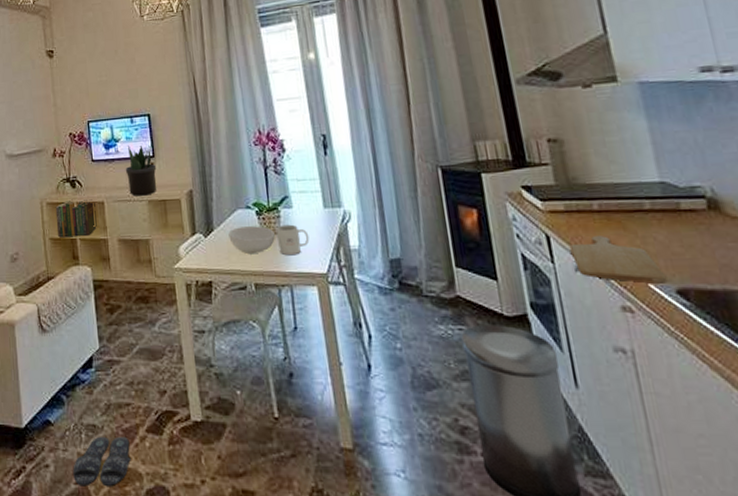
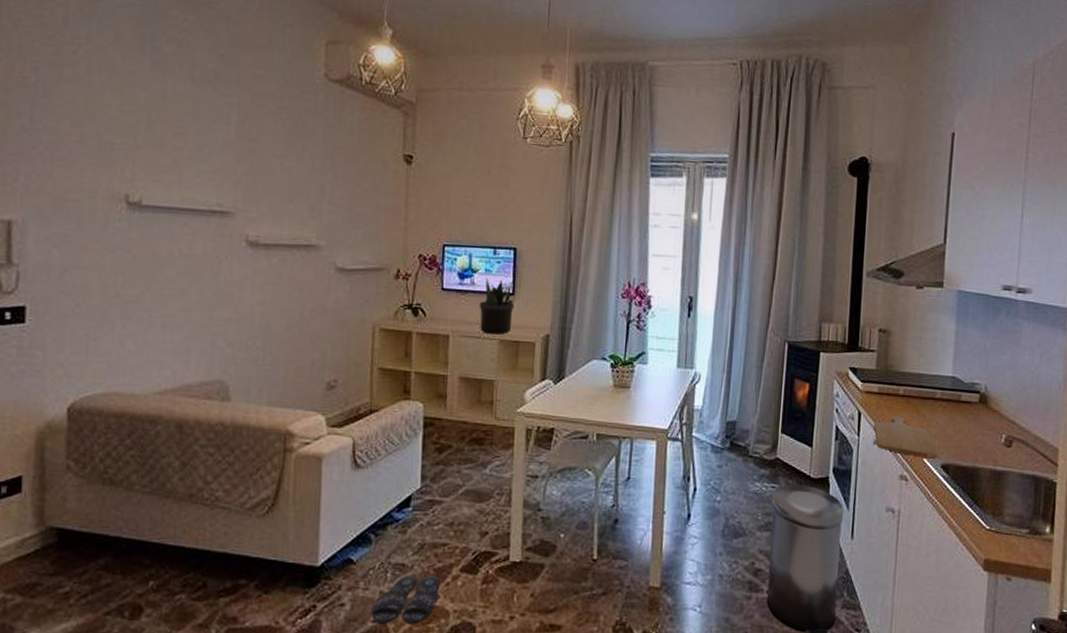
books: present [55,199,96,238] -> none [389,328,436,370]
bowl: present [228,226,275,255] -> none [579,377,625,406]
mug: present [277,224,310,256] -> none [627,379,658,410]

